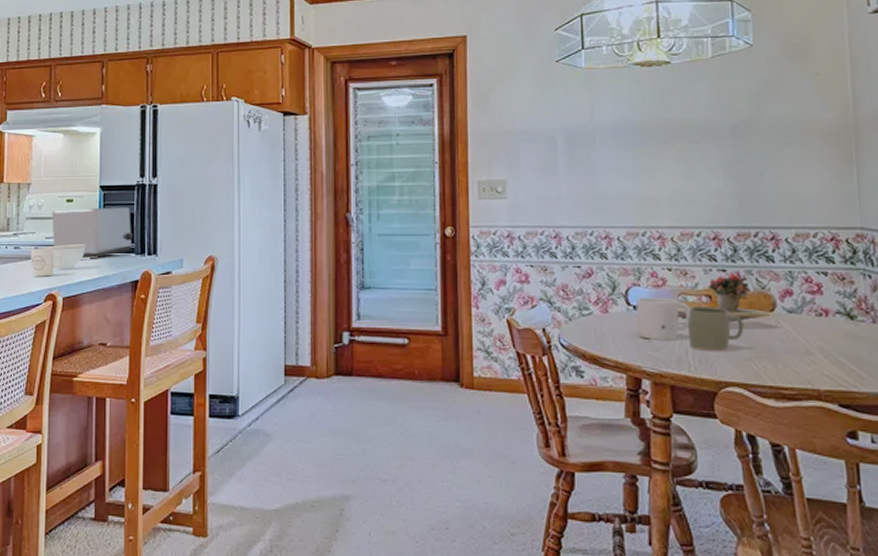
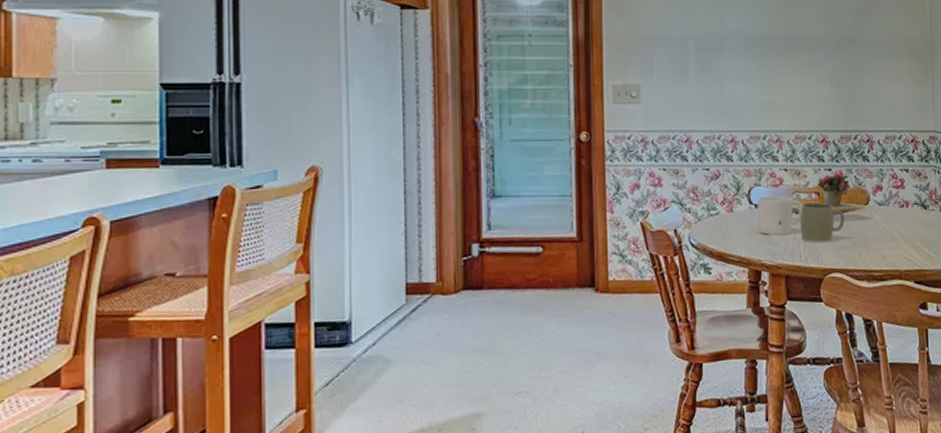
mug: present [30,247,62,277] -> none [58,160,108,197]
bowl: present [45,244,86,270] -> none [81,155,143,187]
toaster: present [52,206,133,259] -> none [90,109,208,173]

